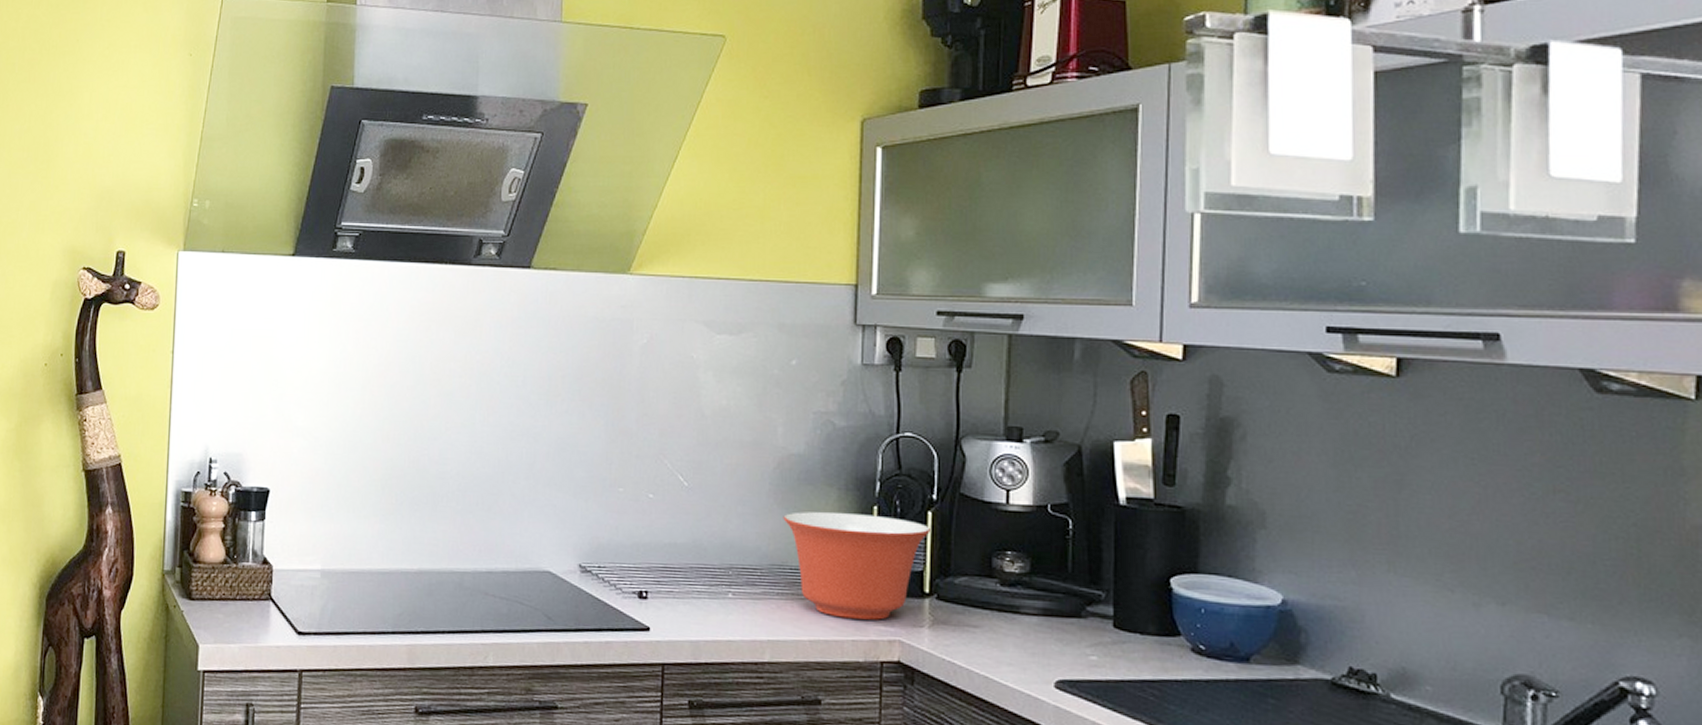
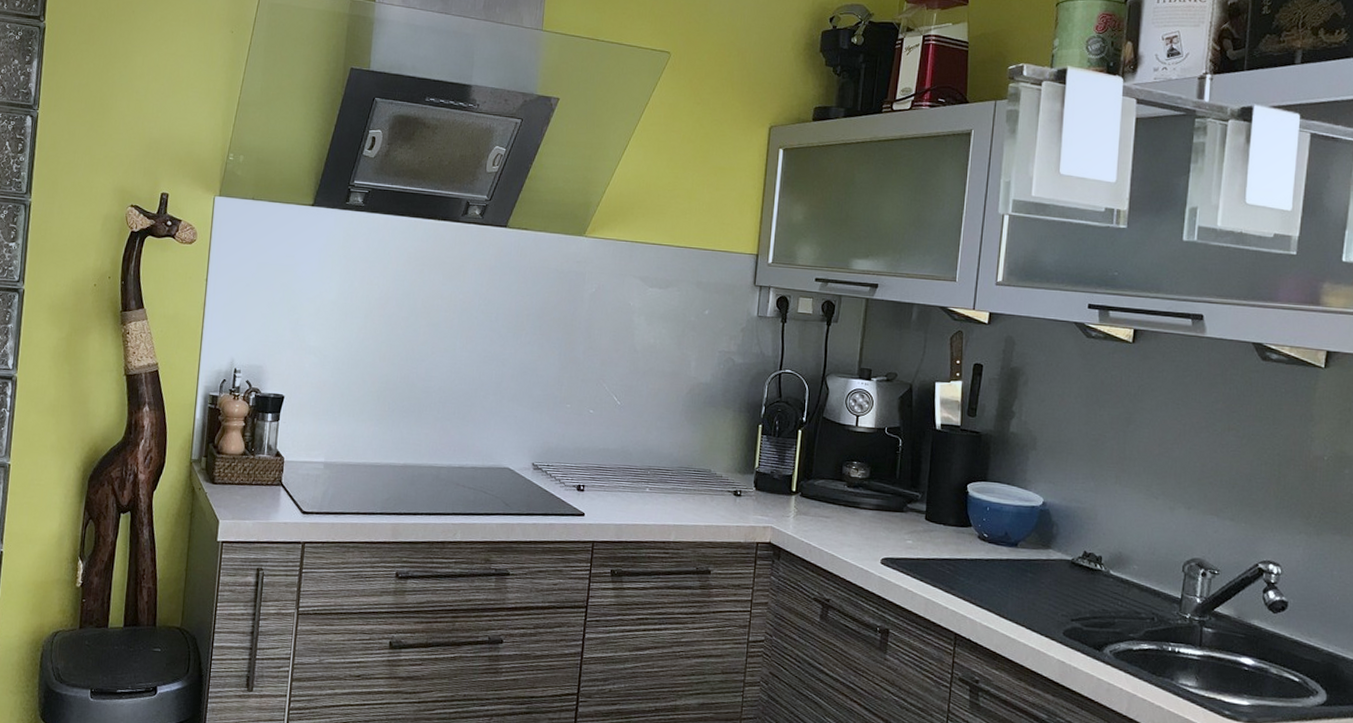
mixing bowl: present [783,511,930,620] -> none [691,427,799,511]

